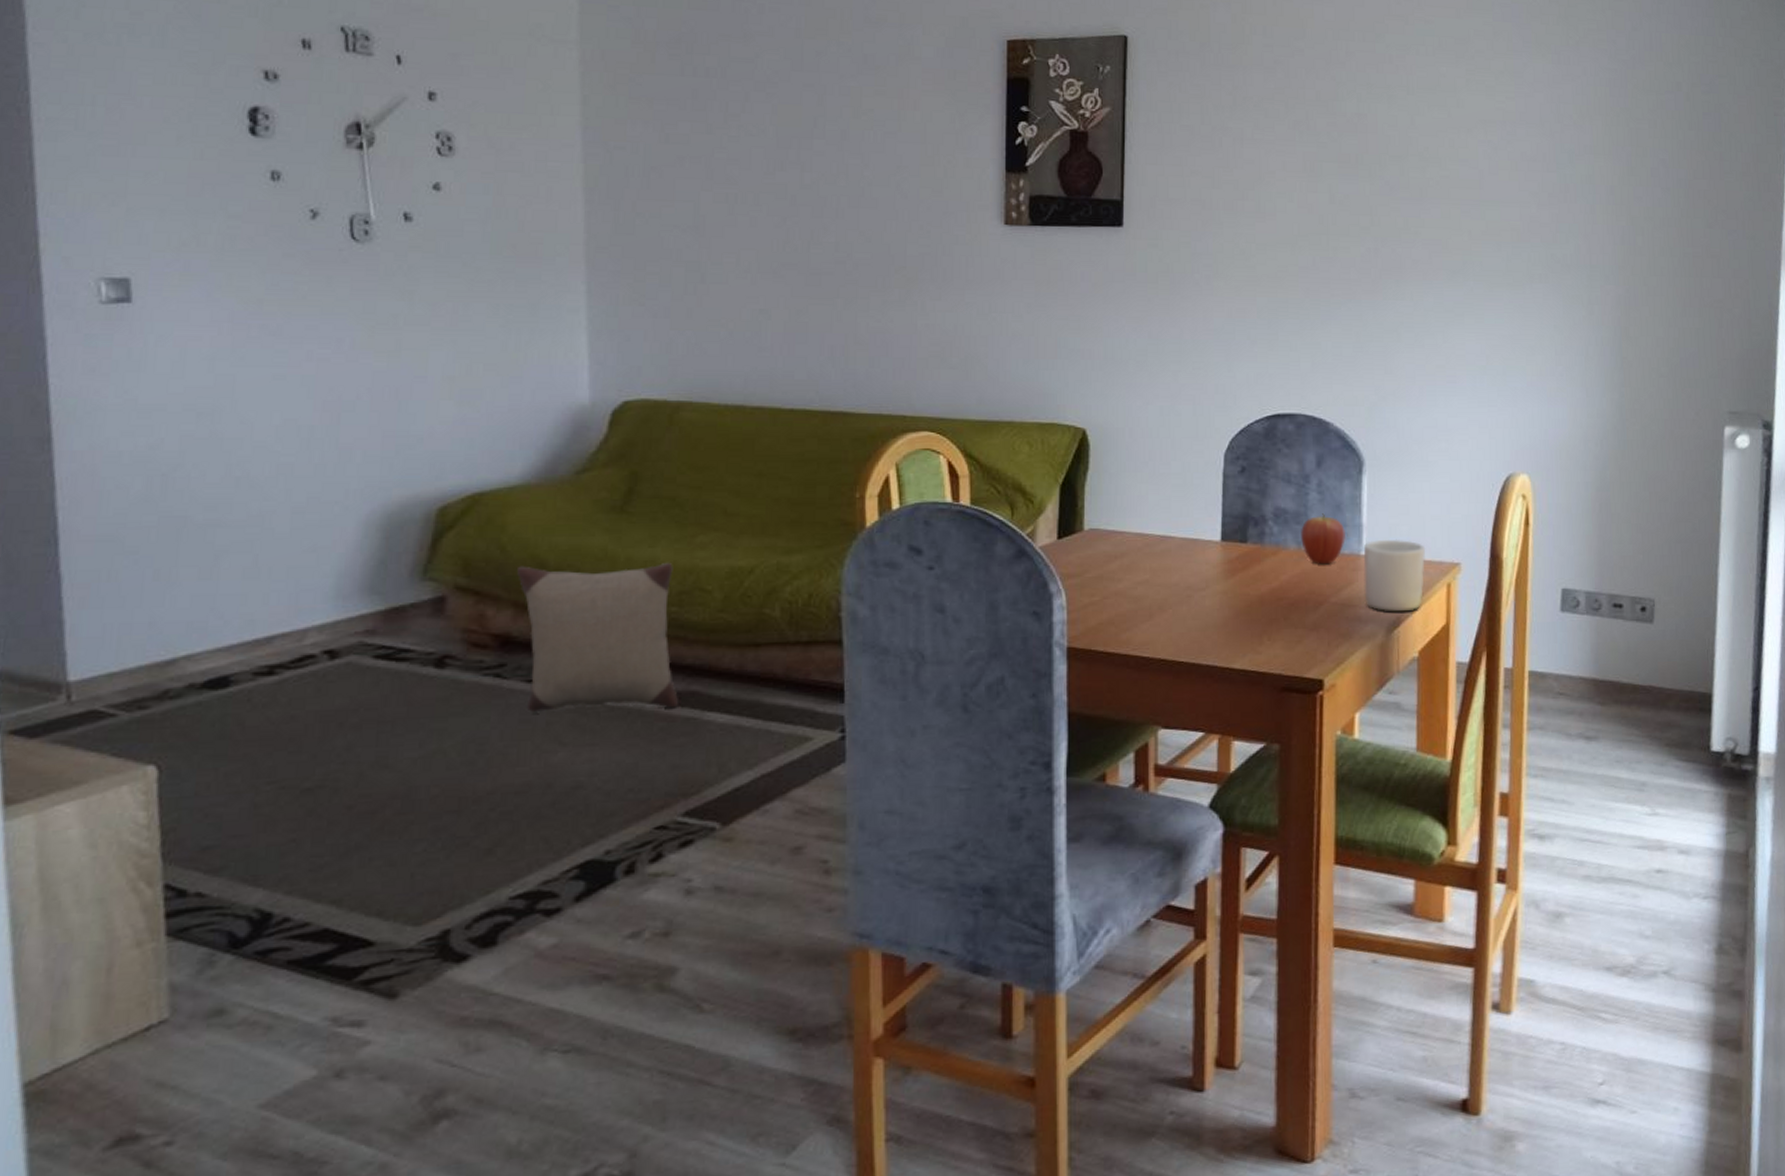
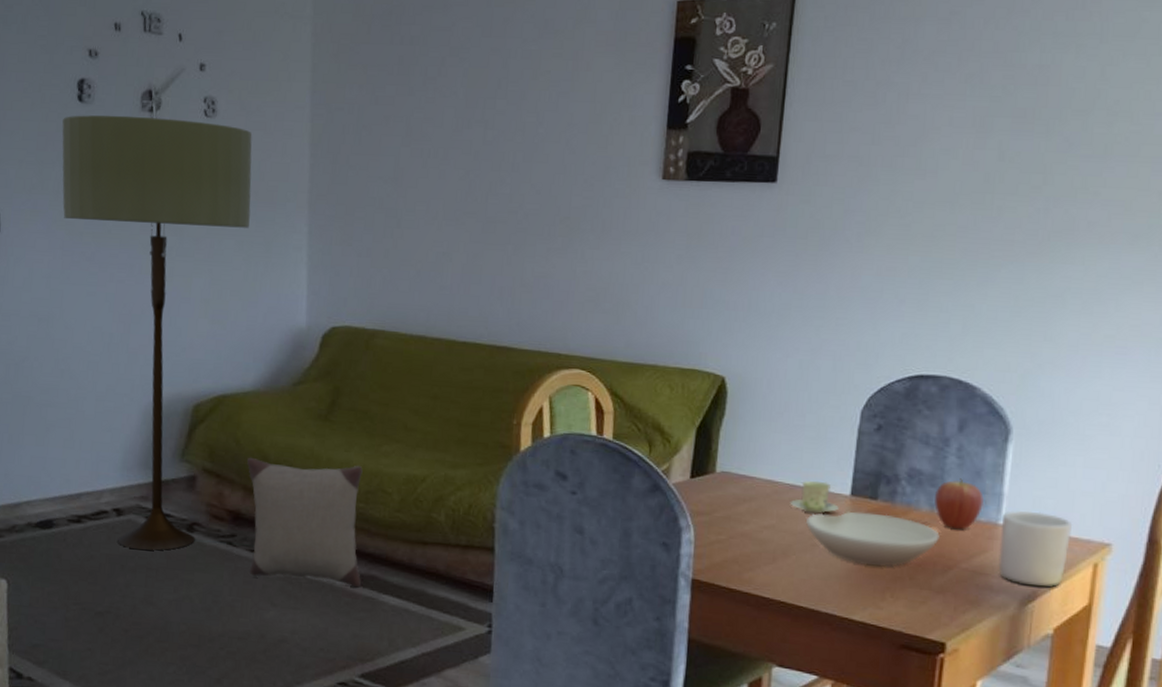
floor lamp: none [226,152,507,699] -> present [62,115,253,551]
cup and saucer: none [1162,529,1211,563] -> present [789,480,839,514]
bowl: none [1179,556,1309,609] -> present [805,511,940,566]

